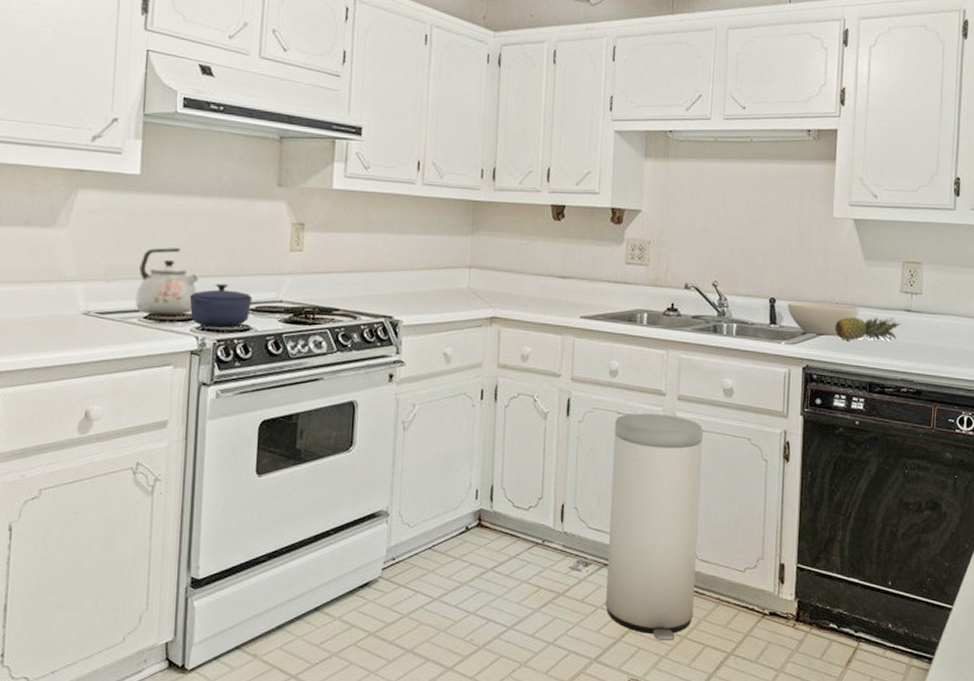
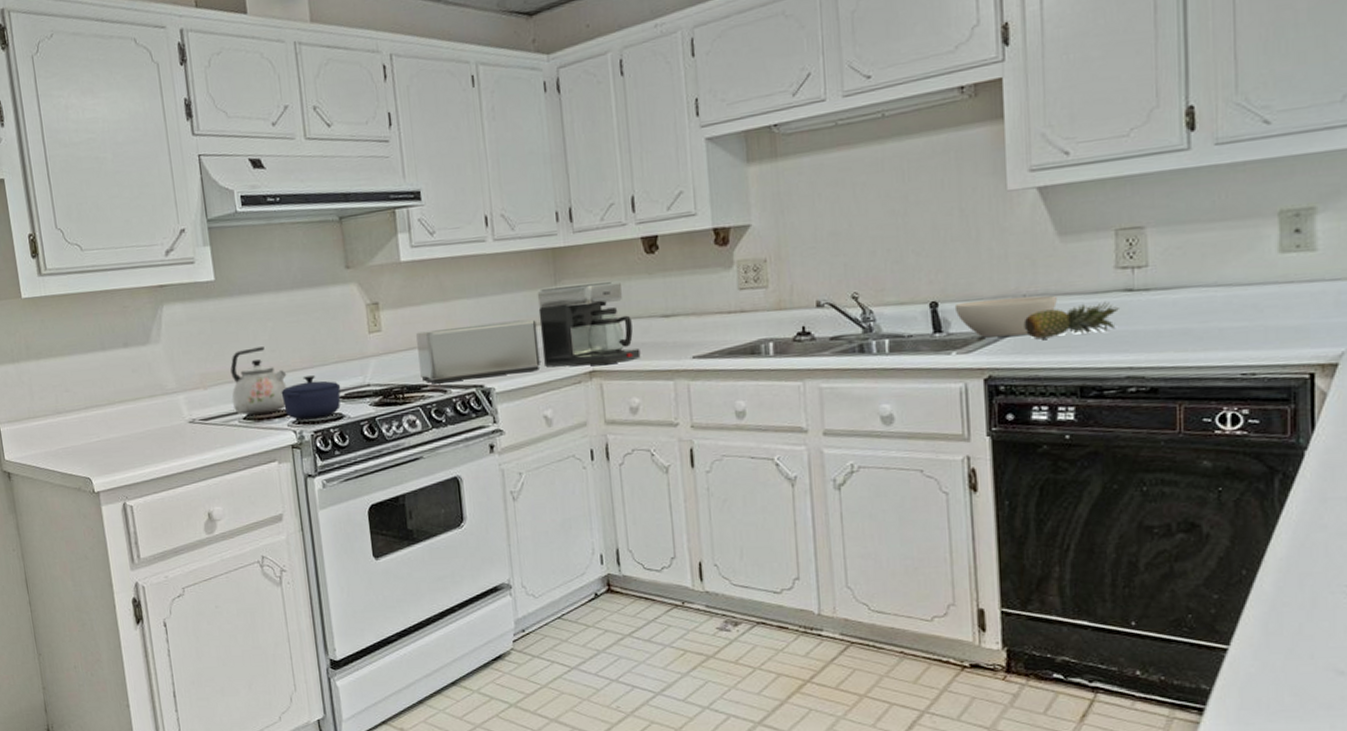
toaster: none [334,257,450,311] -> present [416,319,540,384]
coffee maker: none [450,236,537,314] -> present [537,281,641,367]
pedal bin: present [606,413,704,640] -> none [749,453,873,700]

